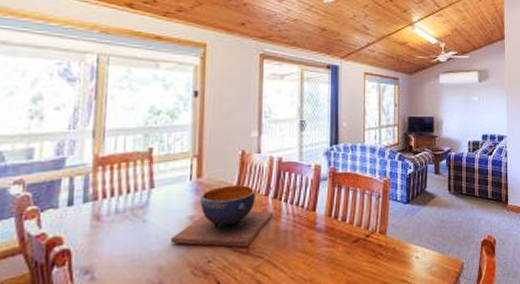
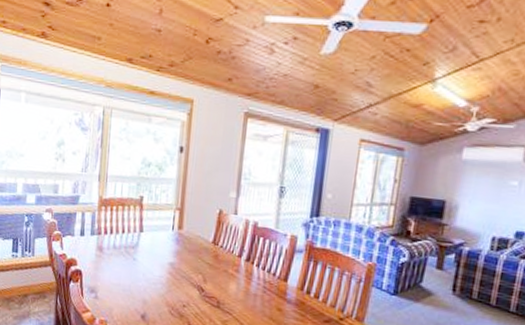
decorative bowl: present [171,185,274,248] -> none [154,240,246,302]

